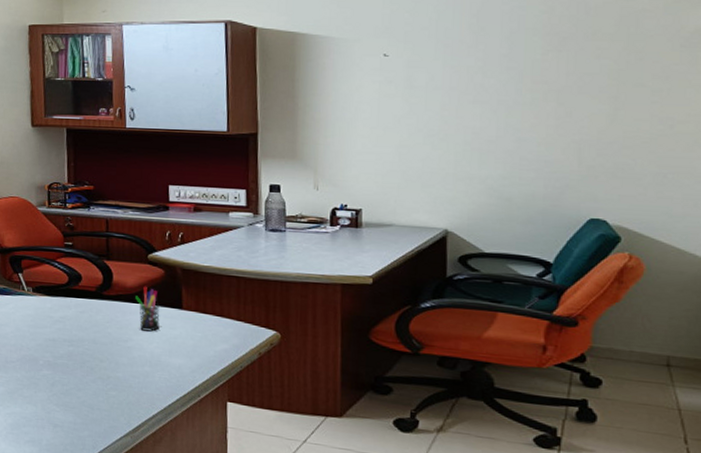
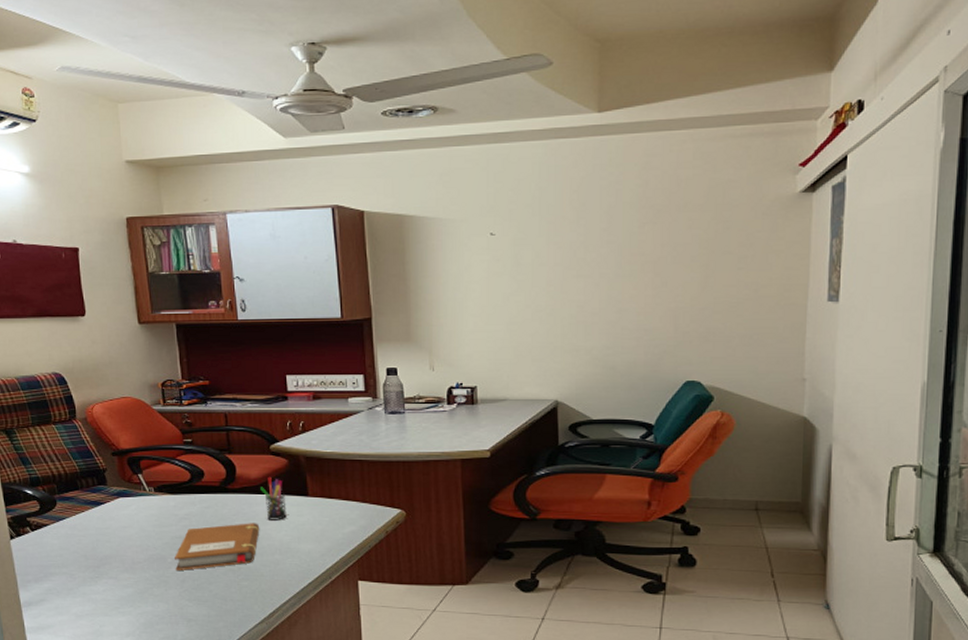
notebook: none [46,331,132,375] -> present [175,523,260,572]

